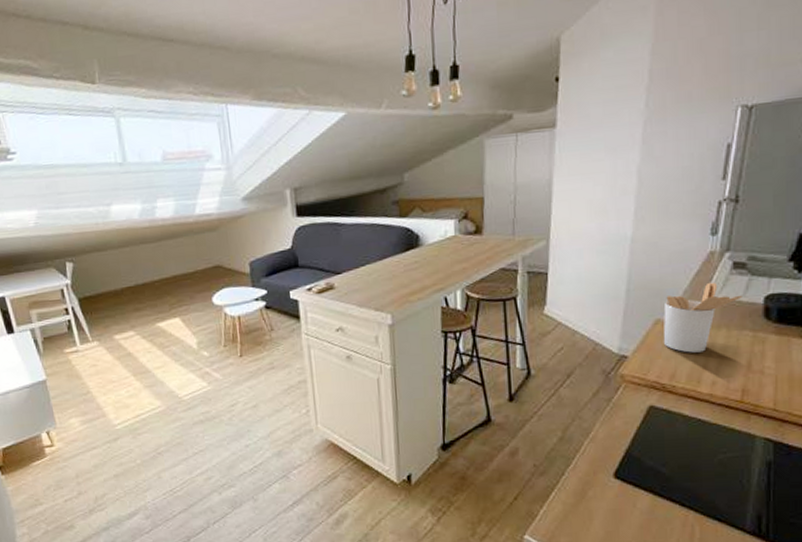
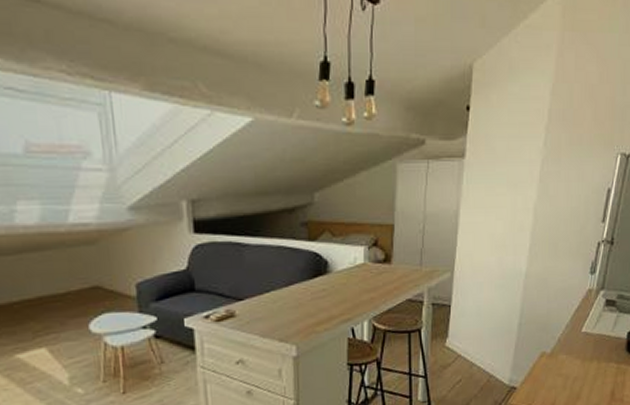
utensil holder: present [663,282,742,353] -> none [546,317,611,384]

